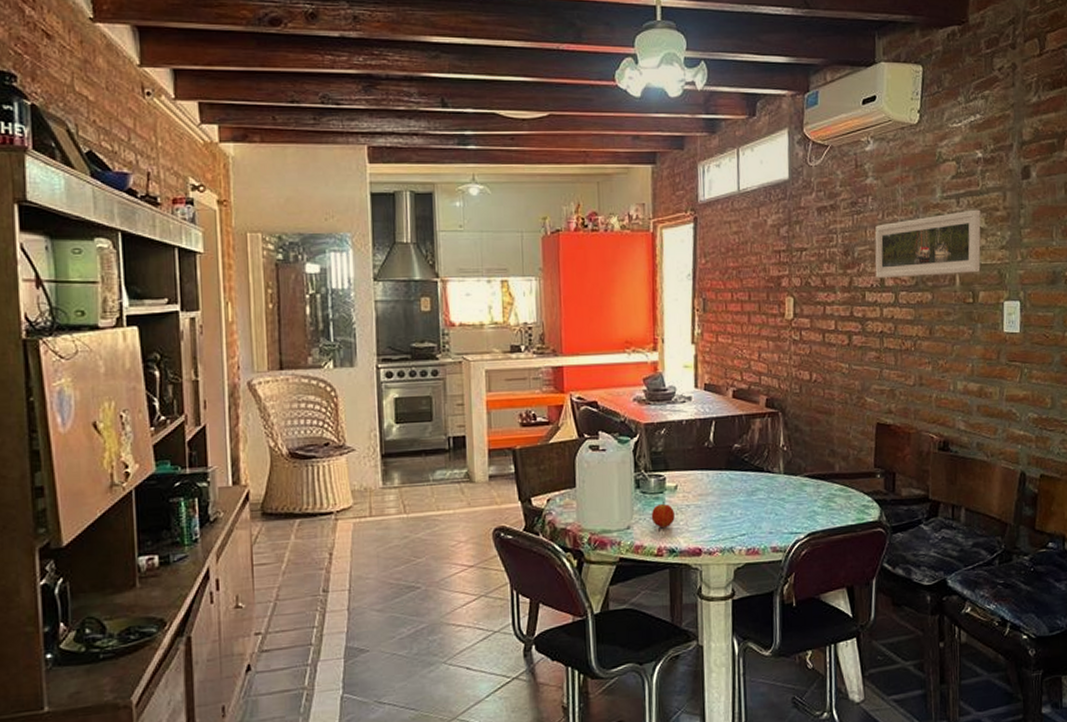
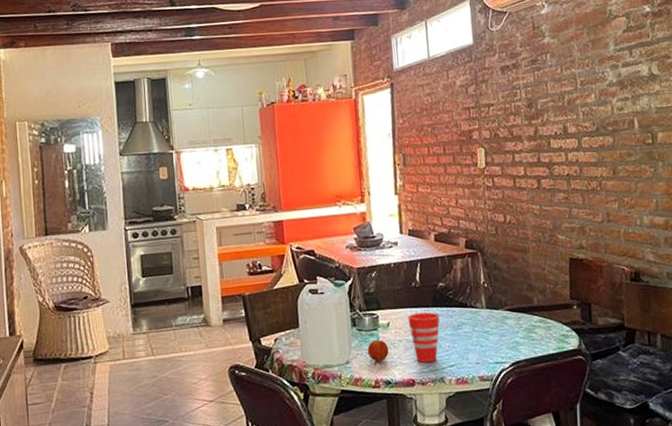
cup: none [698,475,733,531] -> present [407,312,440,363]
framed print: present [875,209,981,279] -> none [555,58,657,127]

